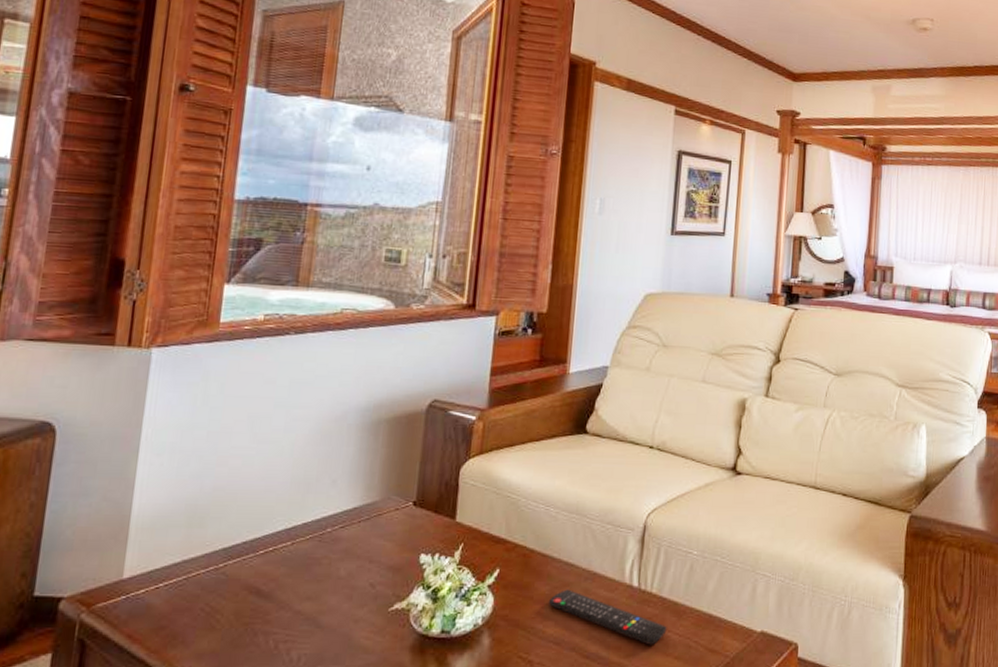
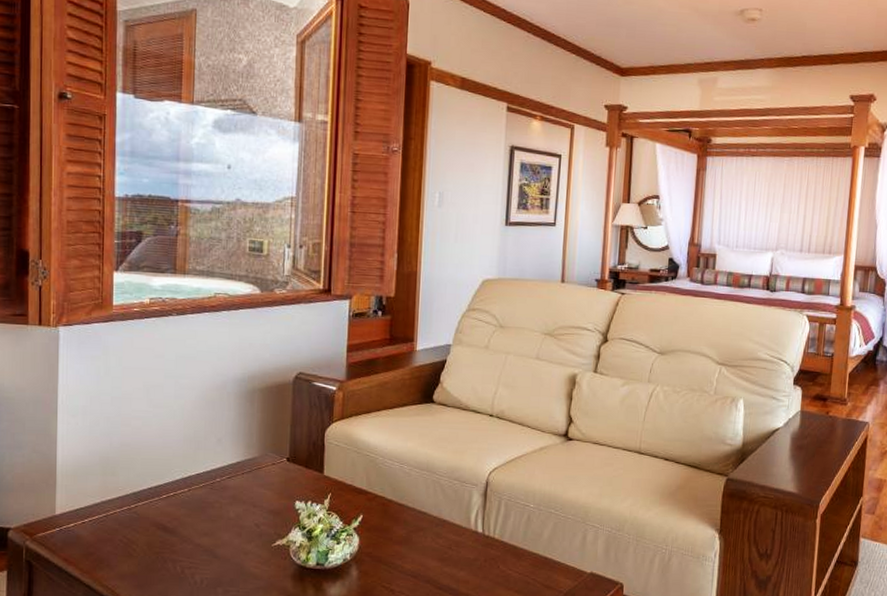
remote control: present [548,589,667,645] -> none [405,533,508,581]

